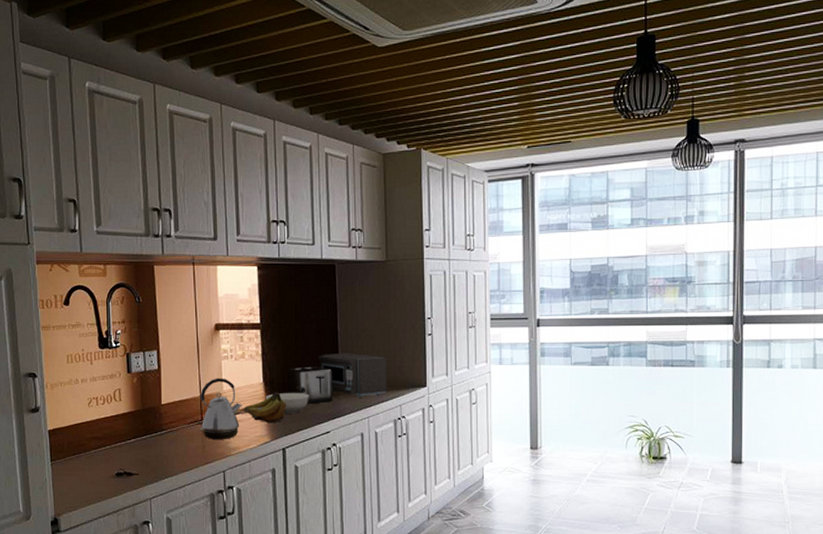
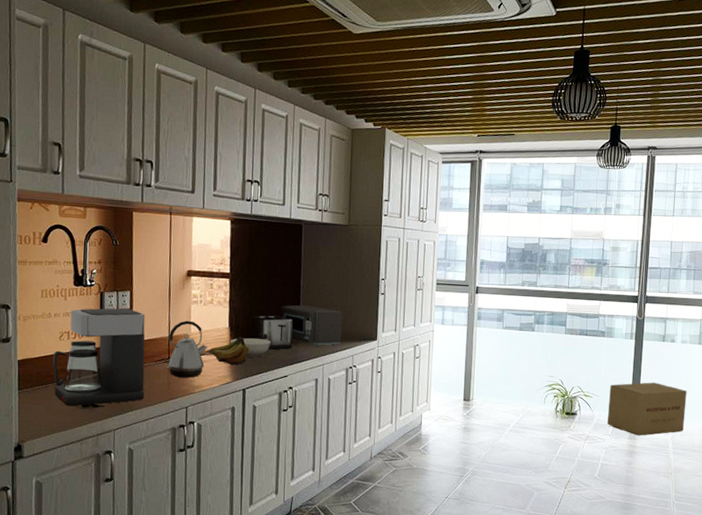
coffee maker: none [83,369,179,476] -> present [52,308,146,407]
box: none [705,416,802,480] -> present [607,382,687,436]

